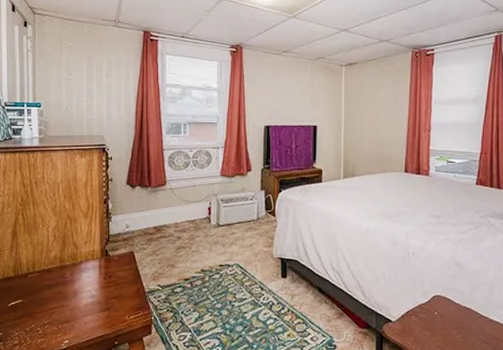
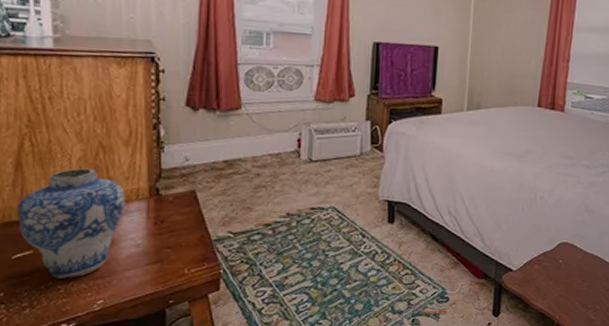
vase: none [12,235,84,322] -> present [16,168,124,279]

